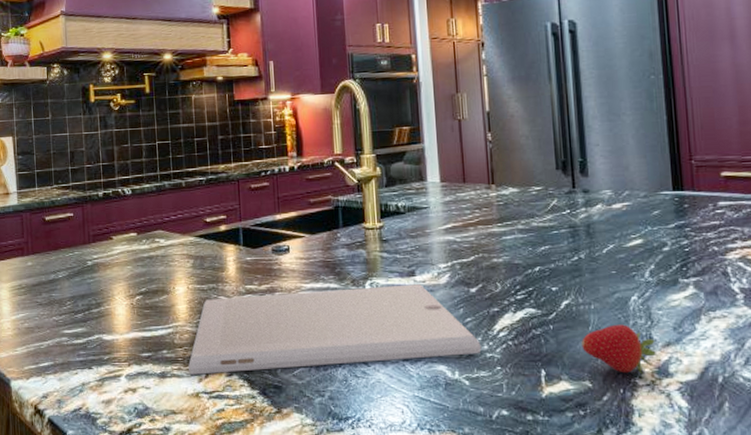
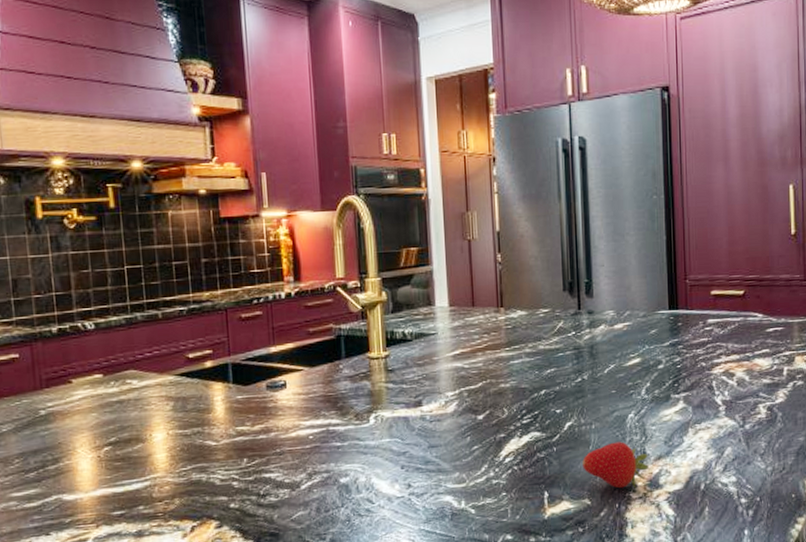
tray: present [188,284,482,375] -> none [169,414,488,531]

